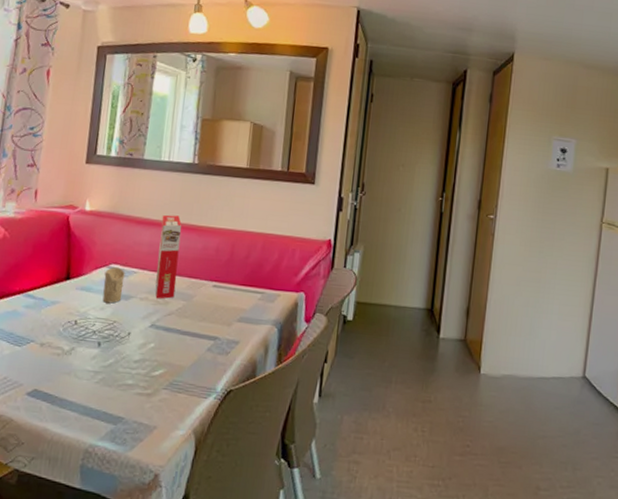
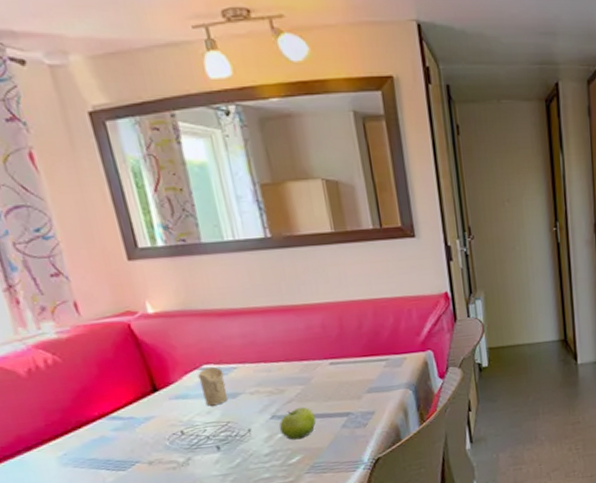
fruit: none [154,321,188,353] -> present [279,407,317,440]
cereal box: present [155,215,182,299] -> none [246,298,289,390]

